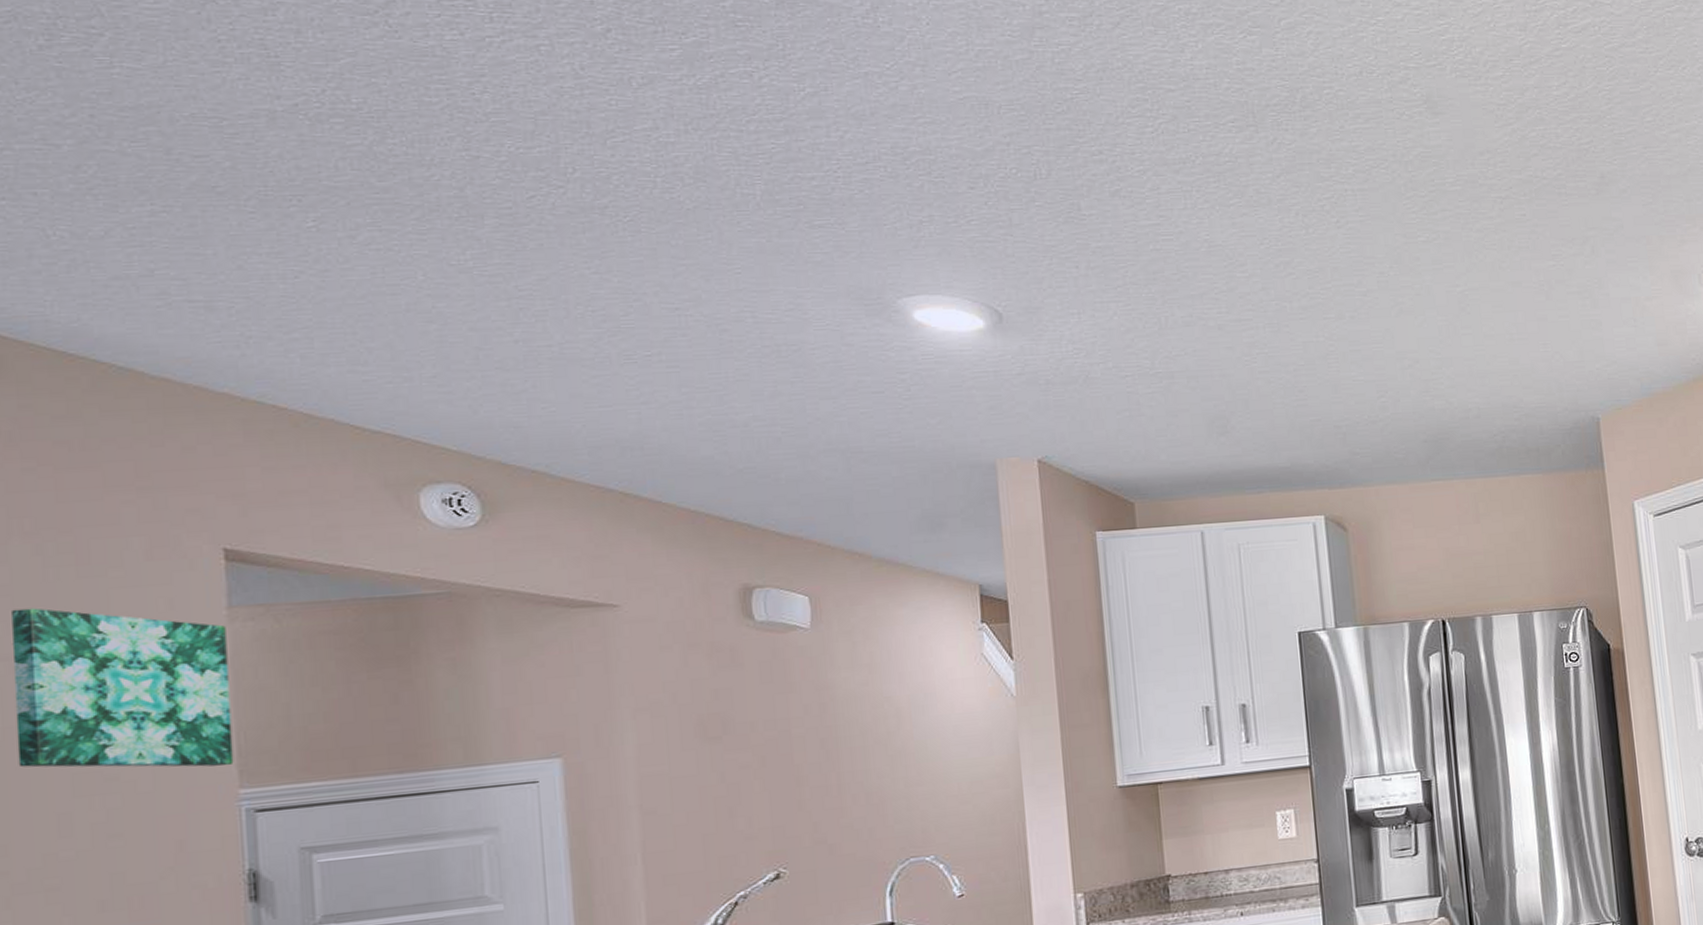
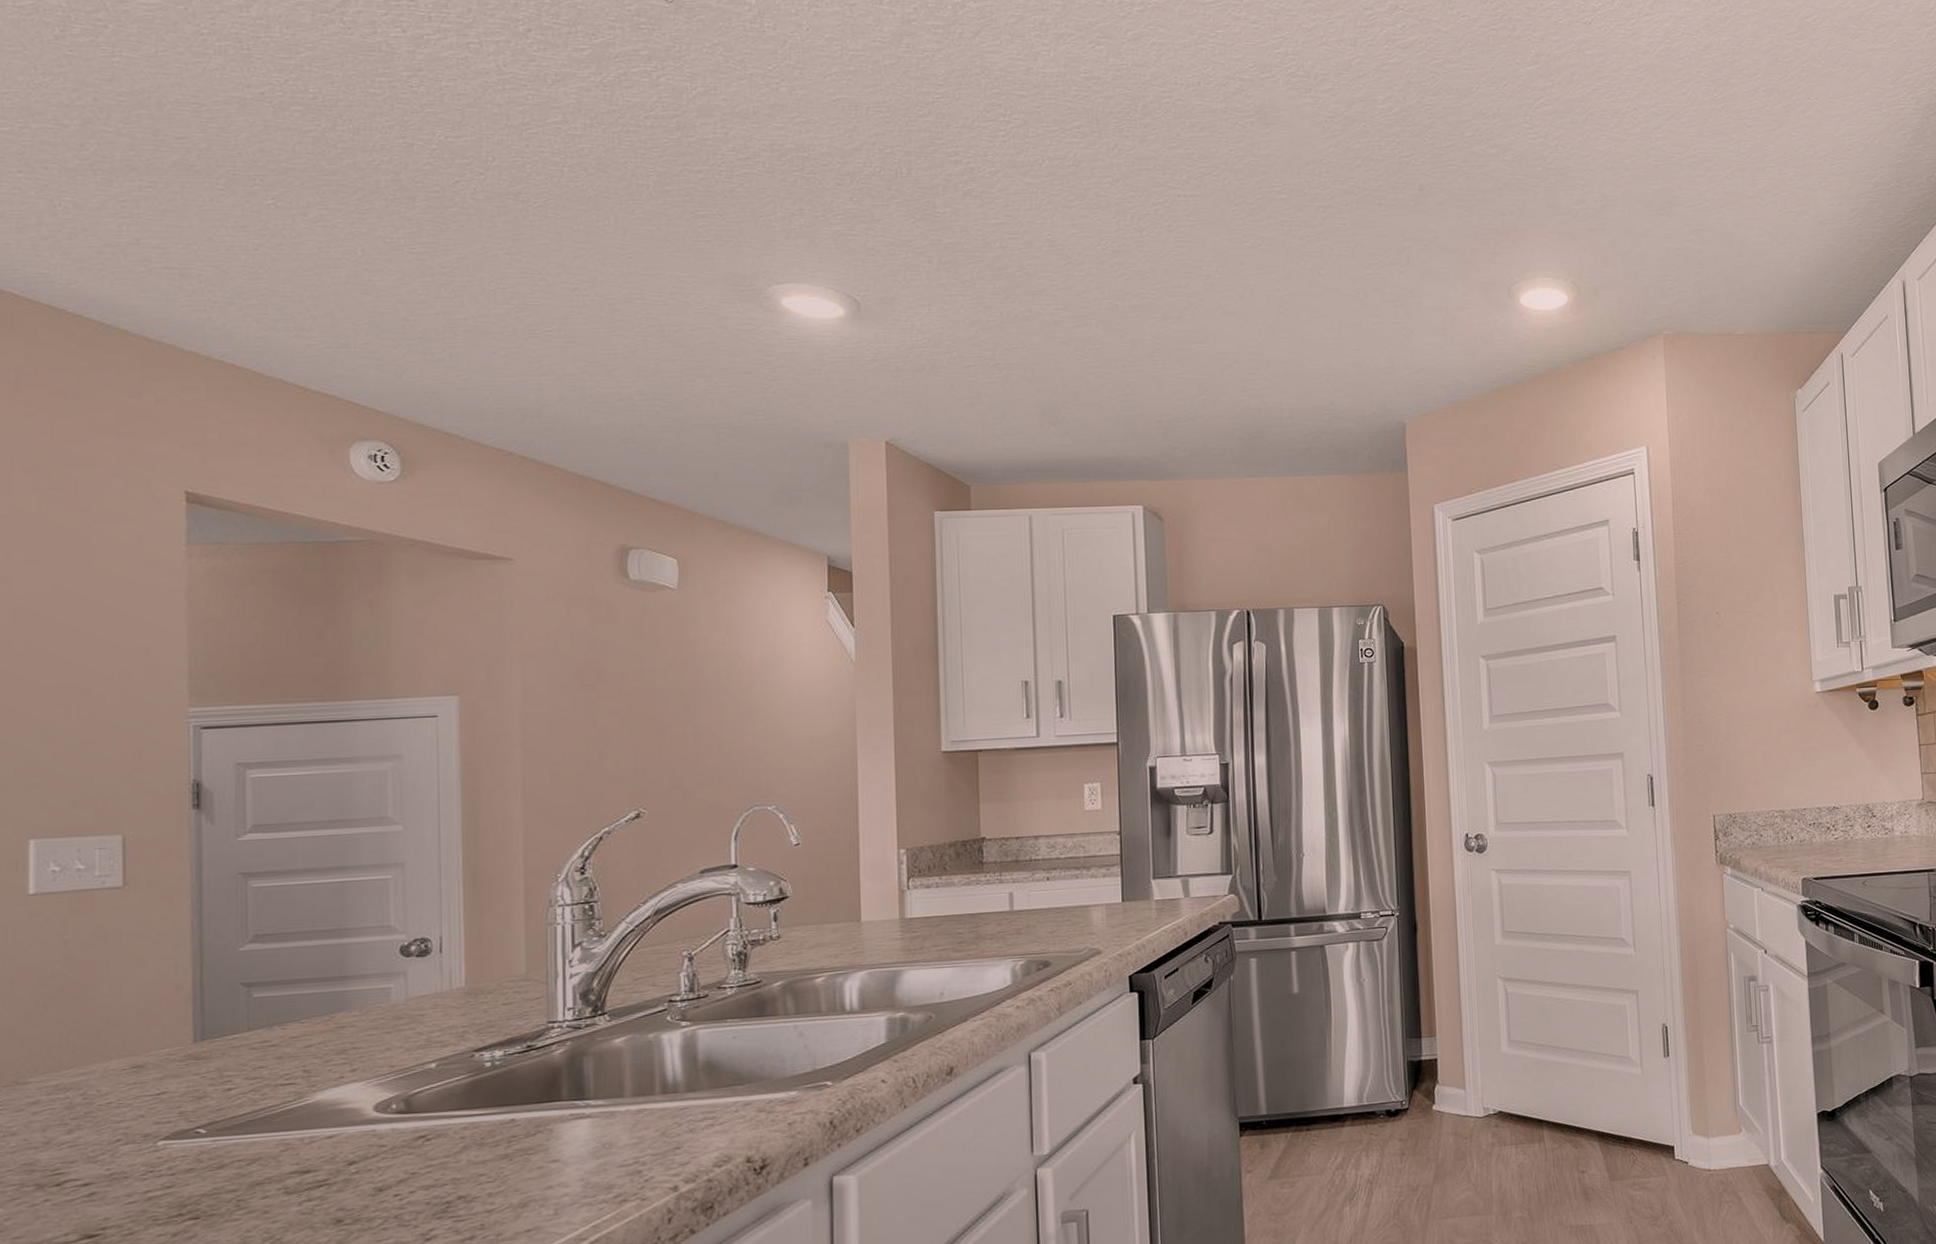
wall art: present [11,608,234,768] -> none [10,537,186,686]

